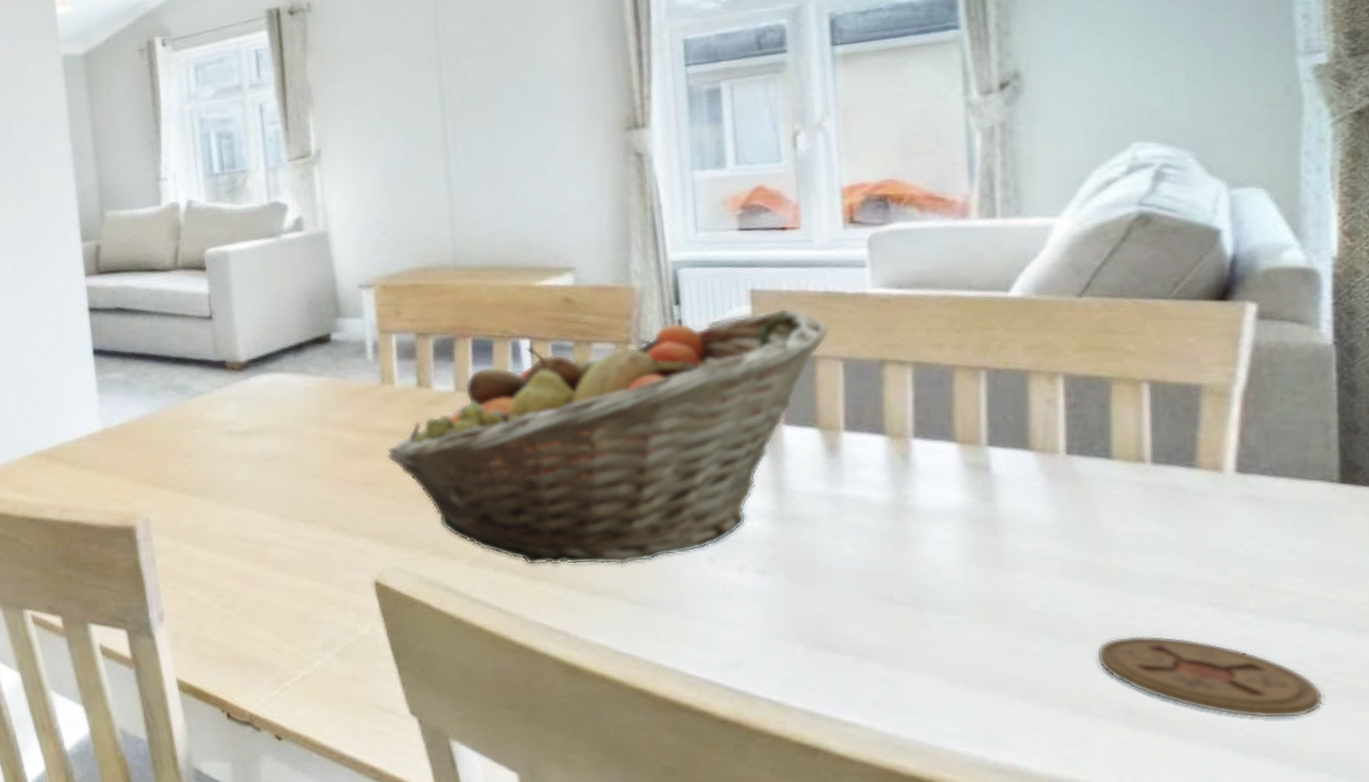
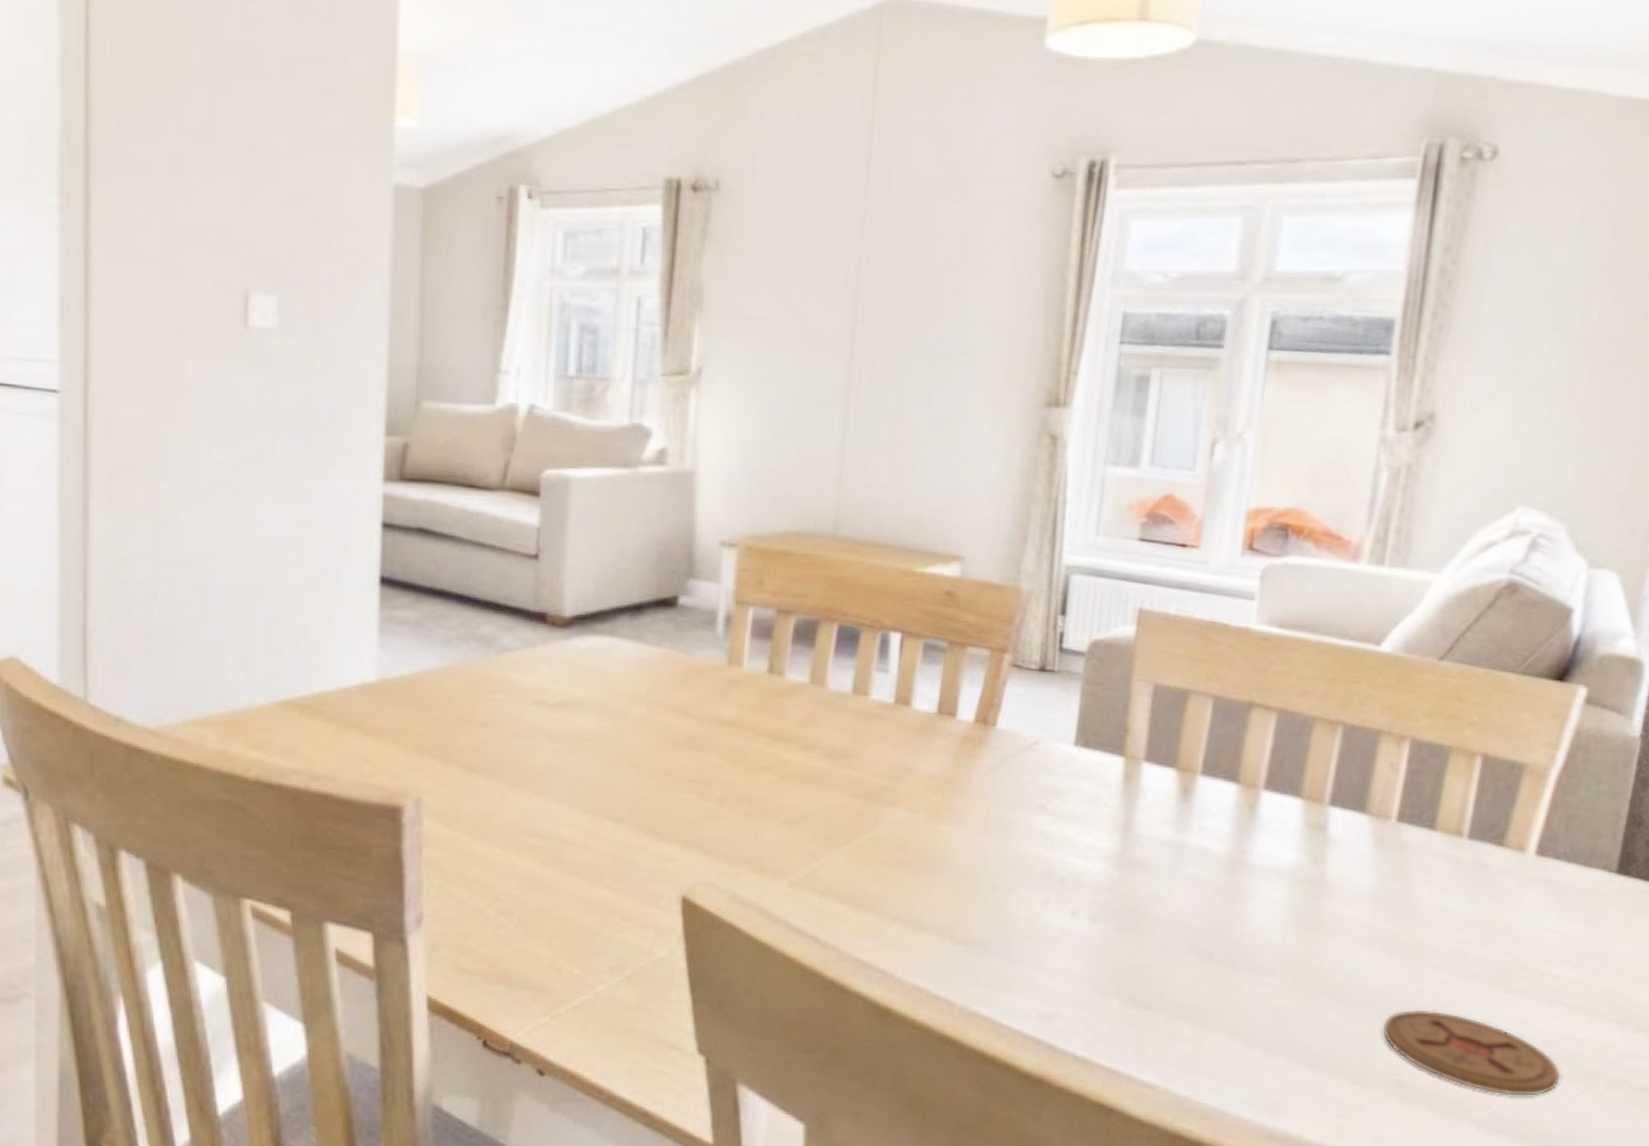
fruit basket: present [386,308,830,565] -> none [719,633,1207,899]

